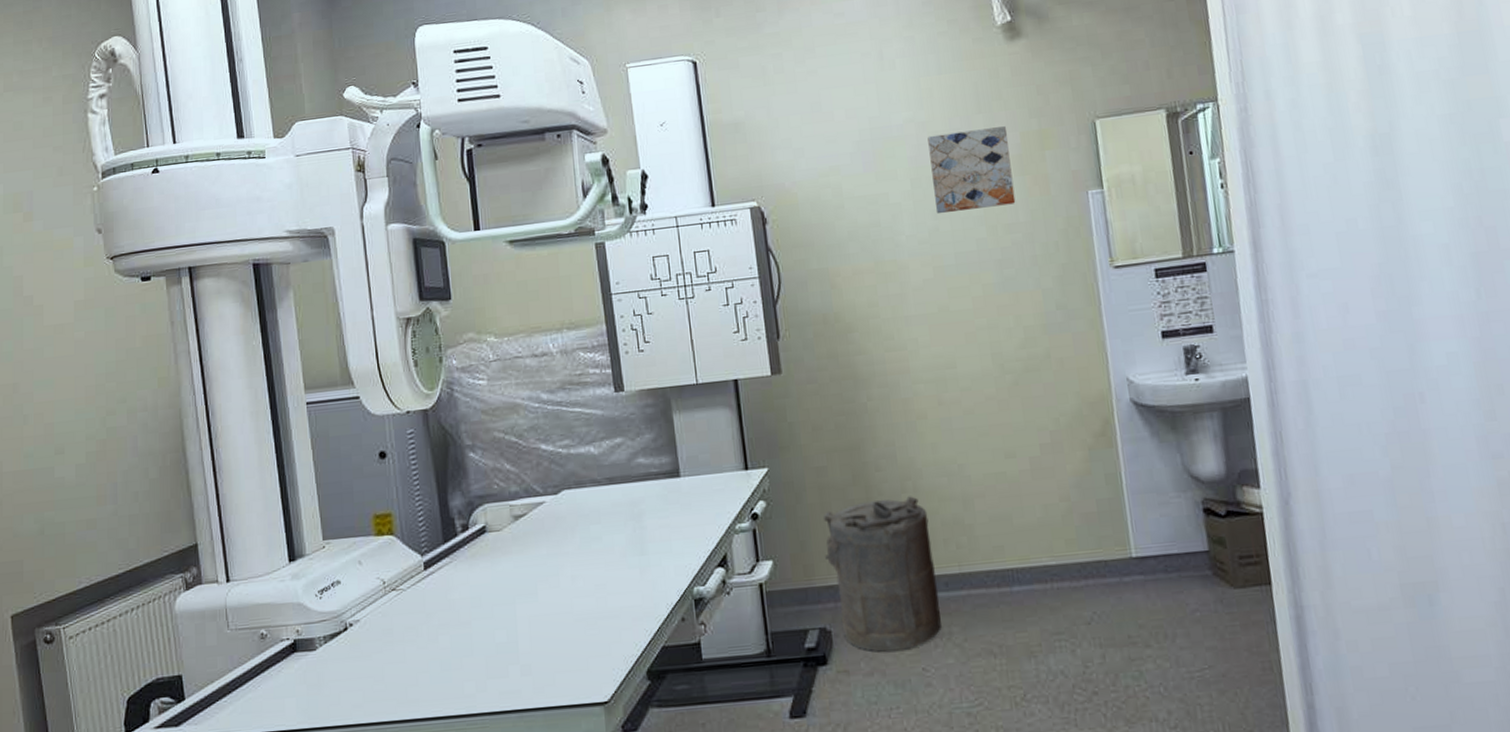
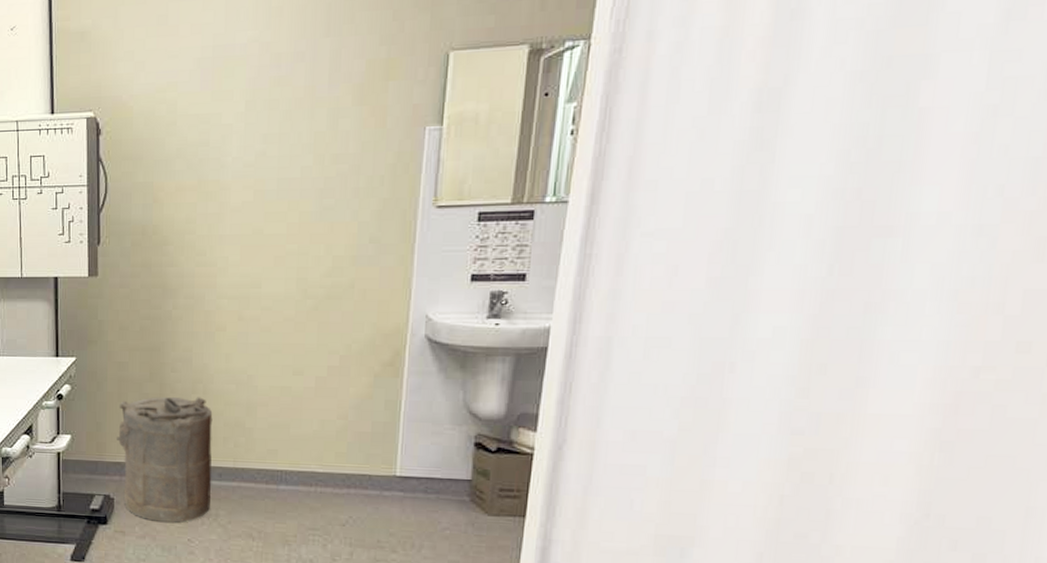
wall art: present [928,126,1016,215] -> none [266,52,354,139]

